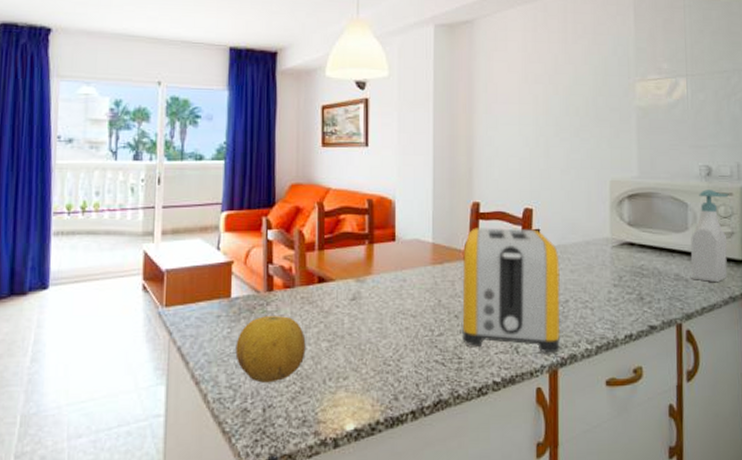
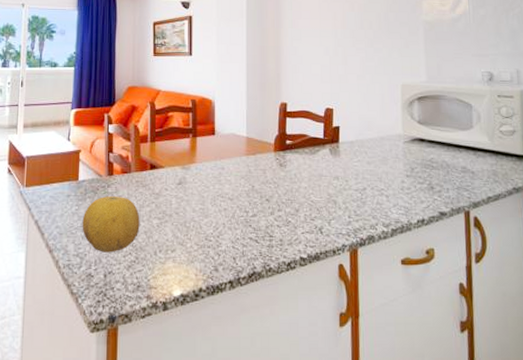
toaster: present [462,228,561,352] -> none [272,124,360,233]
soap bottle: present [690,190,729,283] -> none [476,93,511,175]

